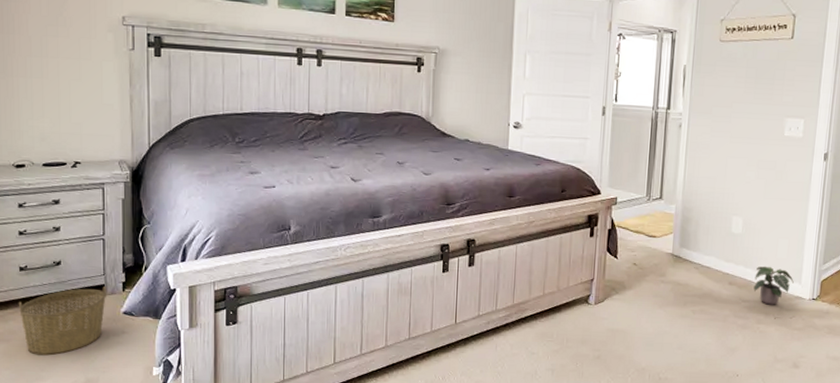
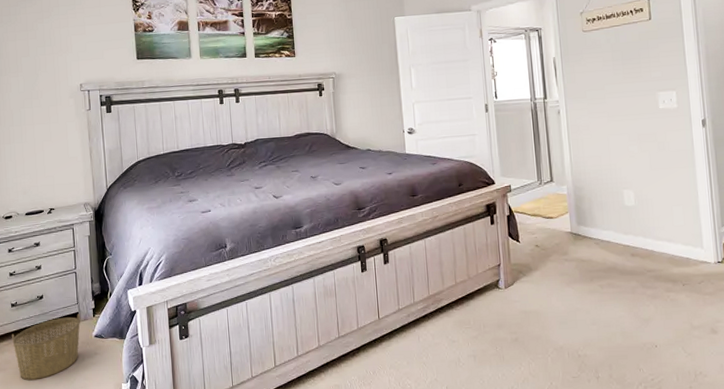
potted plant: present [753,266,794,305] -> none [655,234,696,273]

